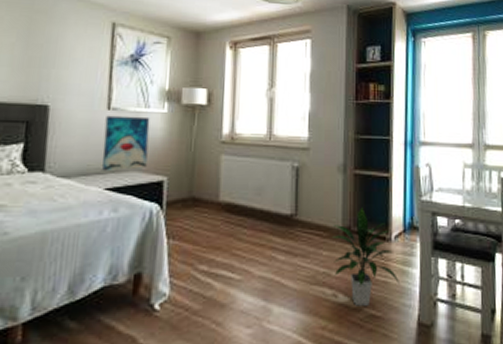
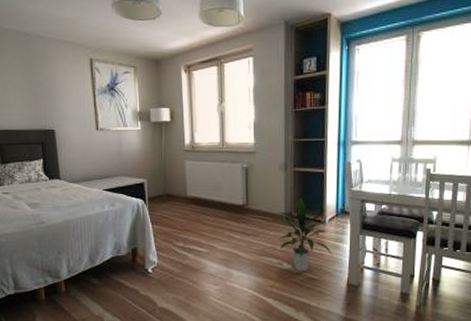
wall art: present [102,115,150,171] -> none [96,134,131,177]

